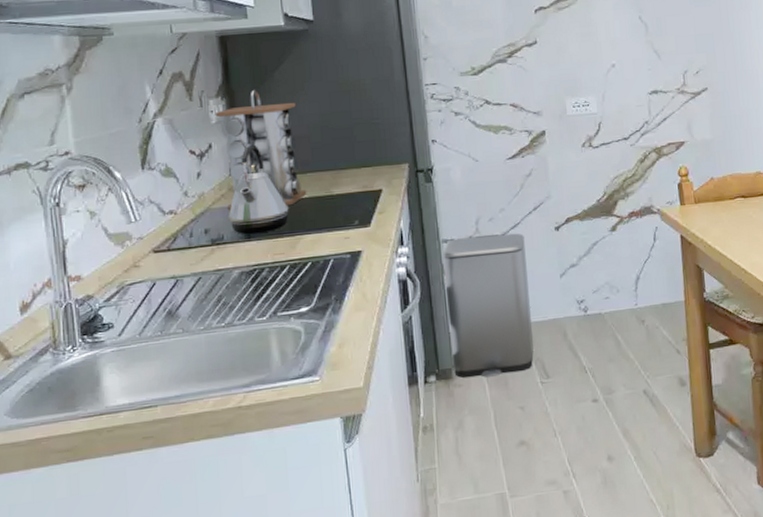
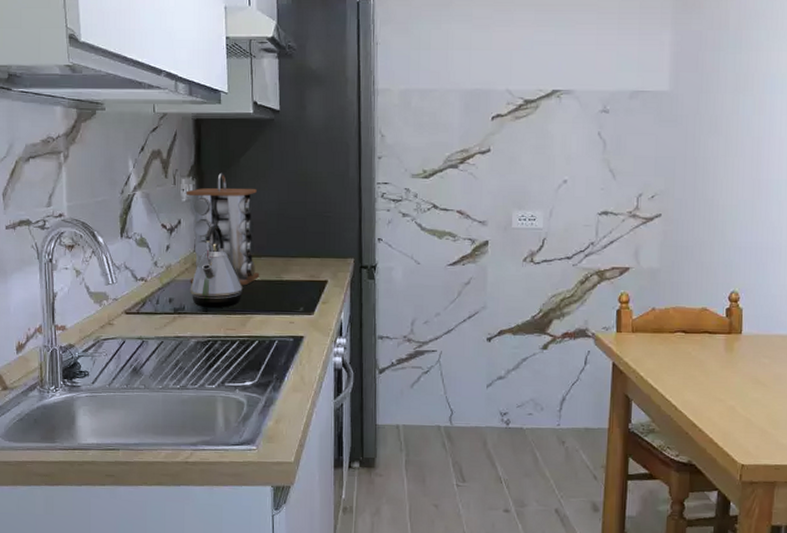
pedal bin: present [442,233,534,378] -> none [376,336,456,472]

